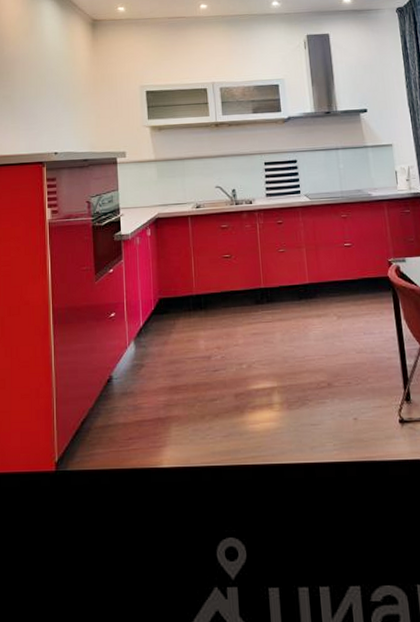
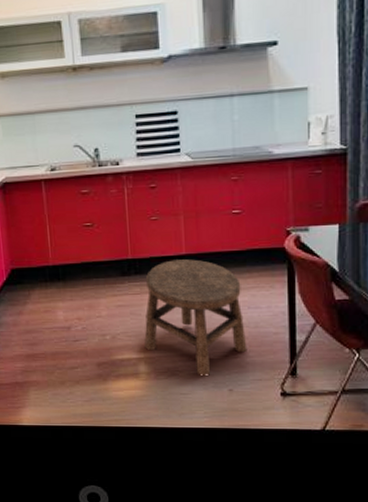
stool: none [276,288,367,405] -> present [144,259,247,377]

